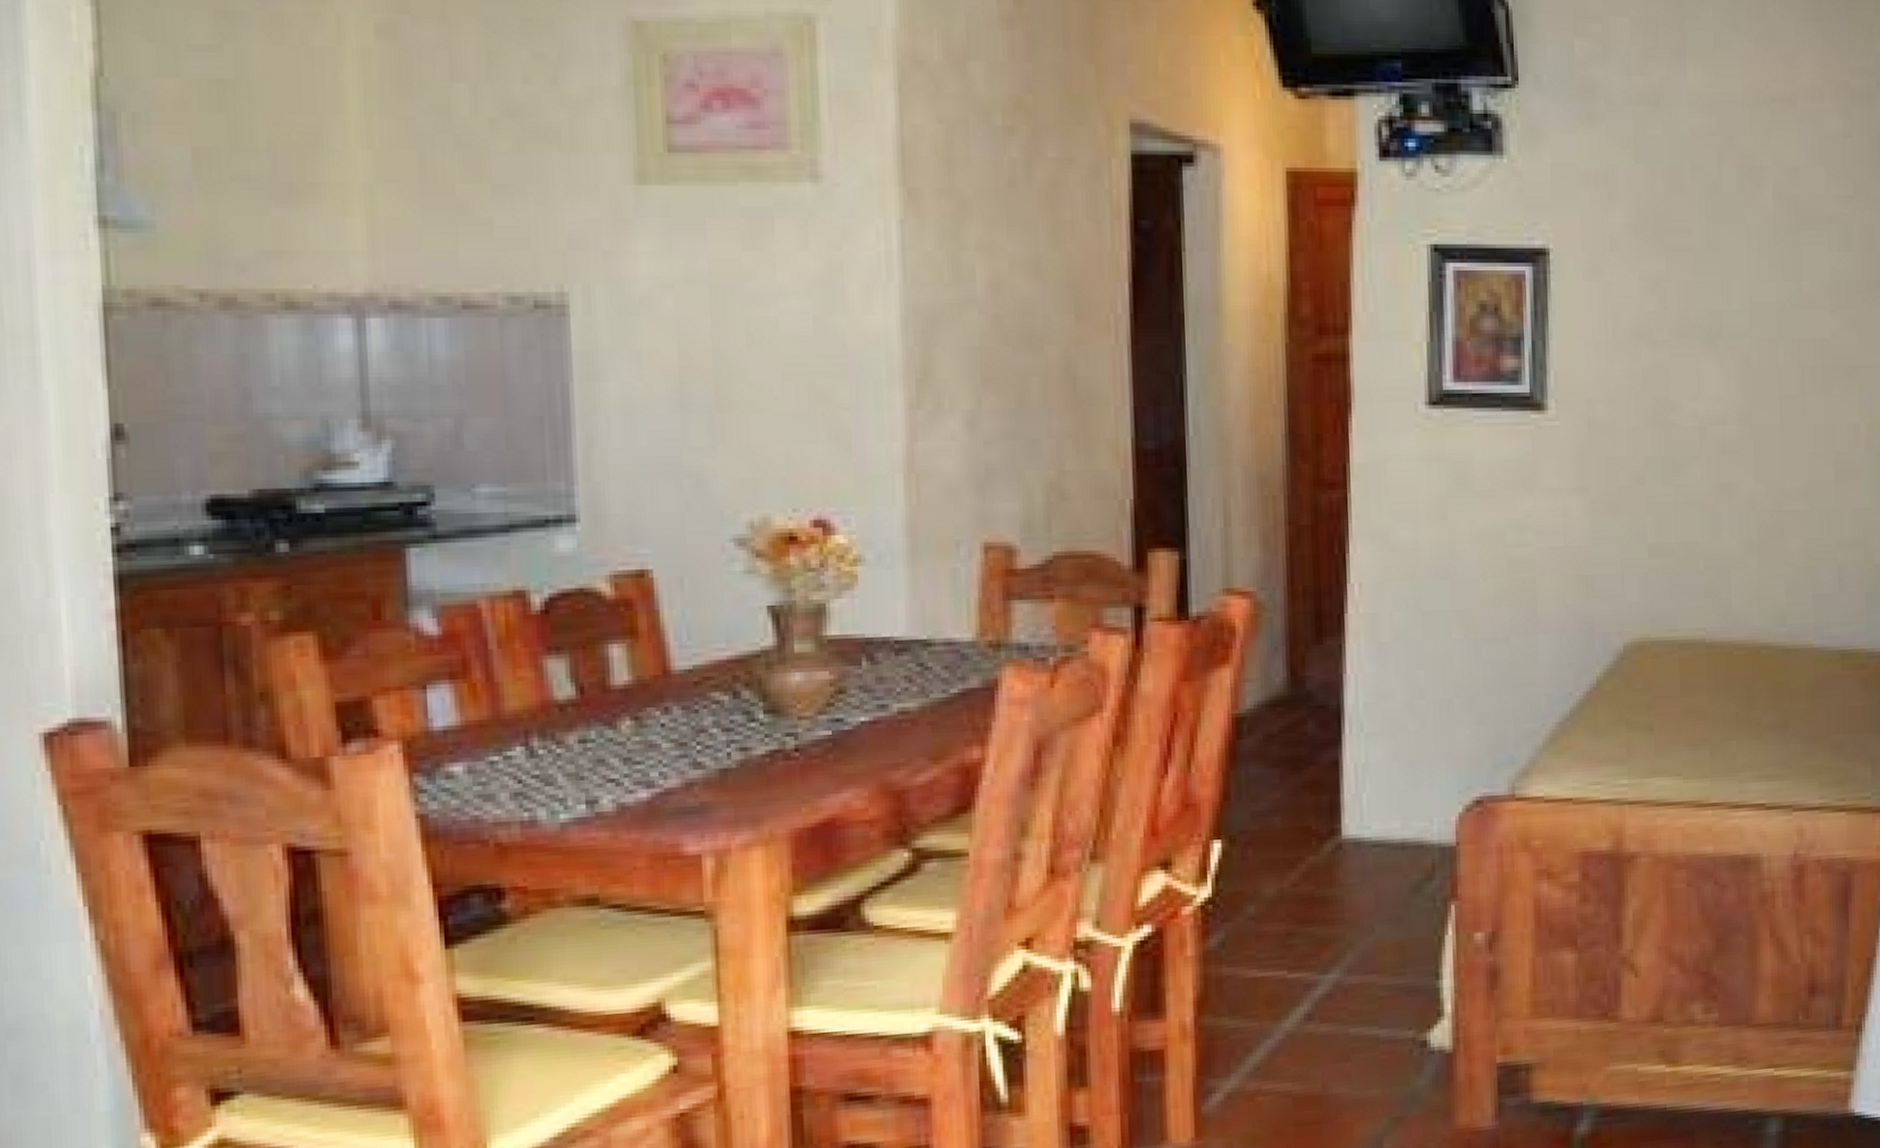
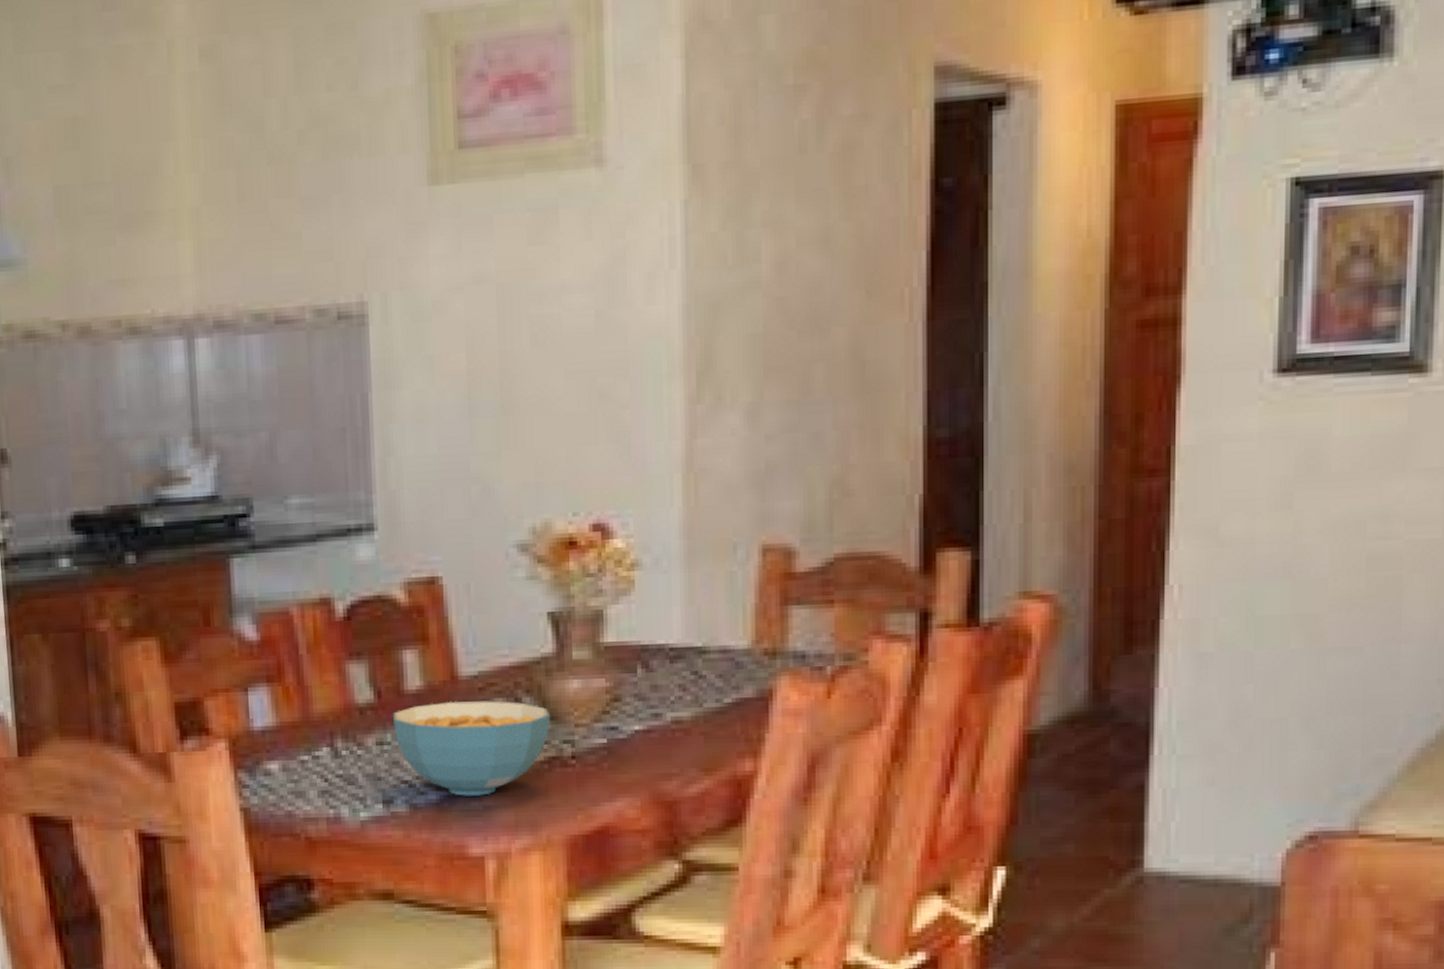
cereal bowl: none [598,695,772,793] -> present [393,701,551,796]

